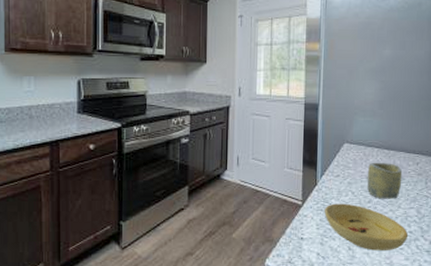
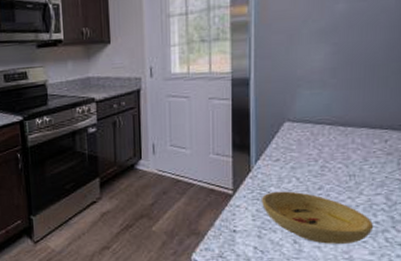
cup: present [367,163,403,199] -> none [316,142,365,185]

